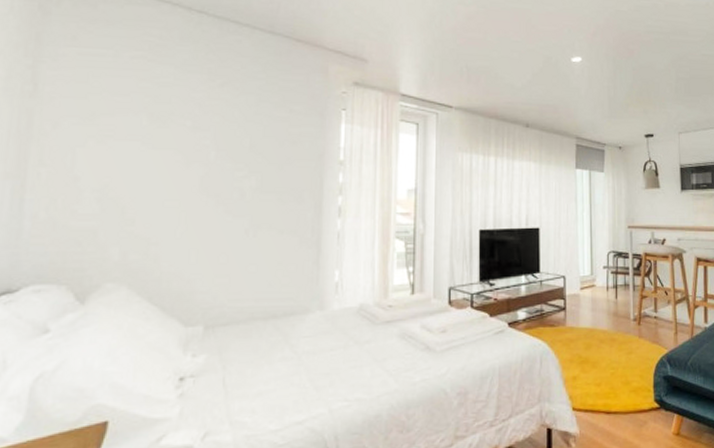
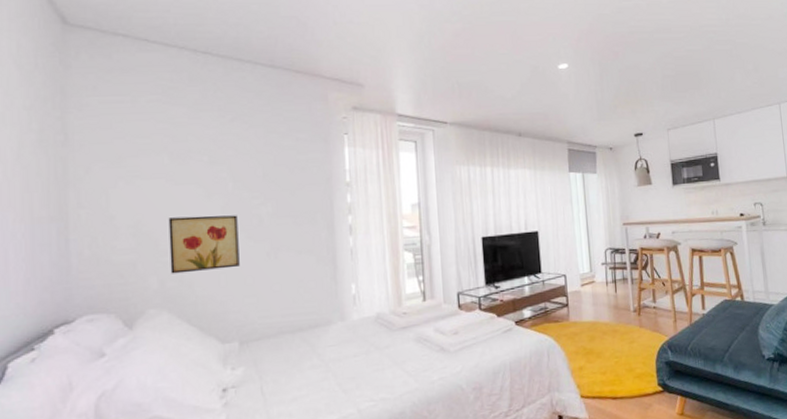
wall art: none [135,184,217,246] -> present [168,215,240,274]

